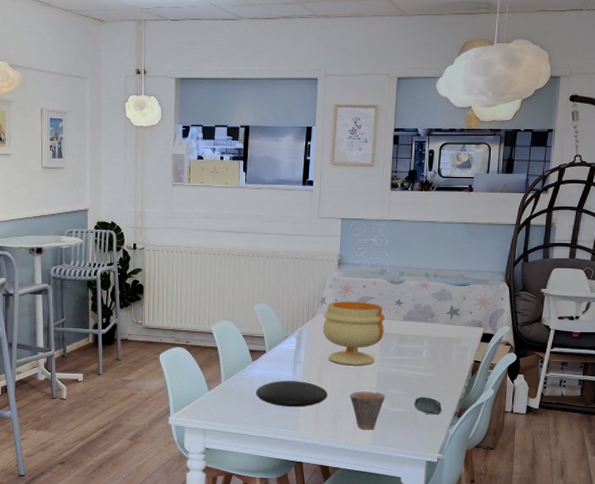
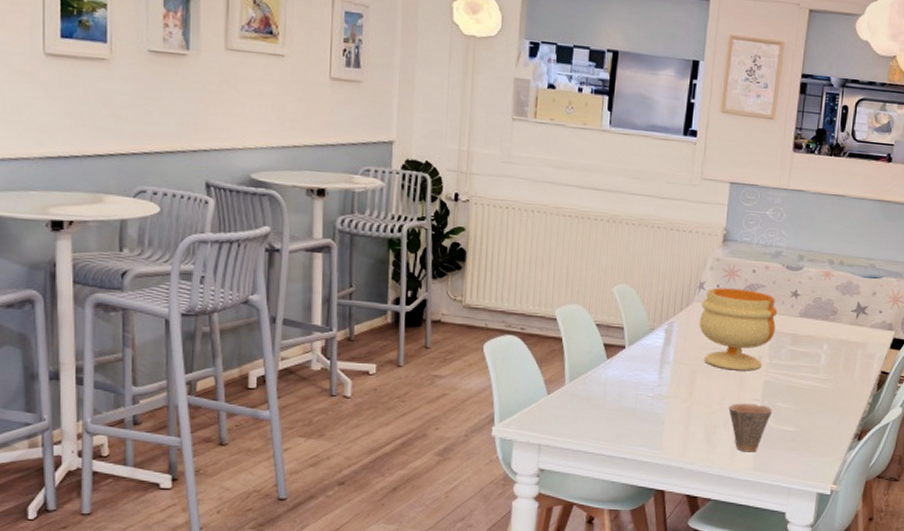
plate: present [256,381,327,407] -> none [609,385,701,421]
oval tray: present [415,397,441,415] -> none [807,413,839,436]

